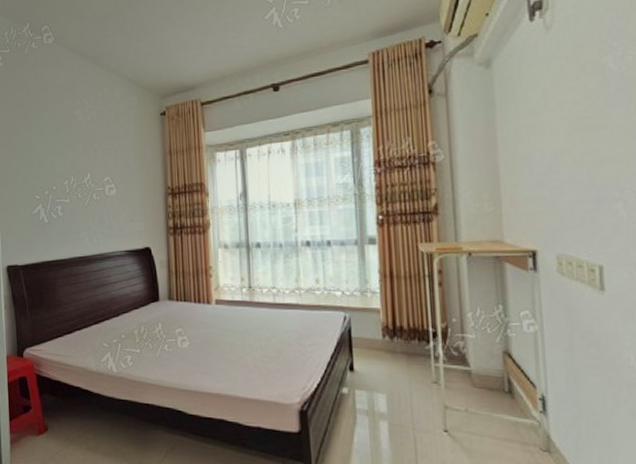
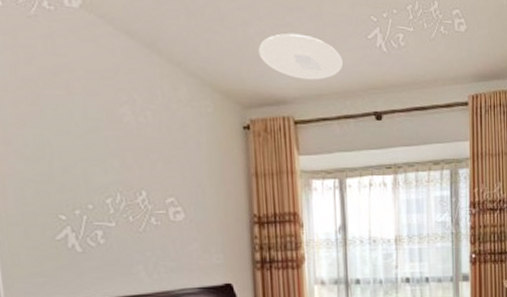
ceiling light: none [173,28,243,67] -> present [259,33,344,80]

